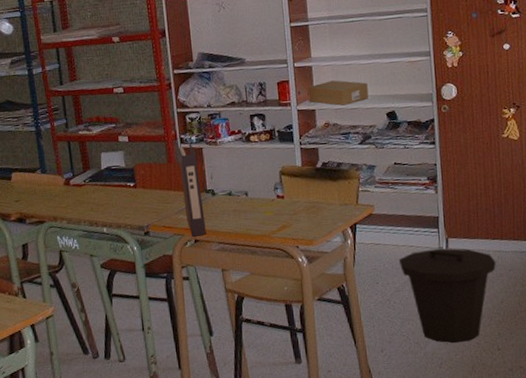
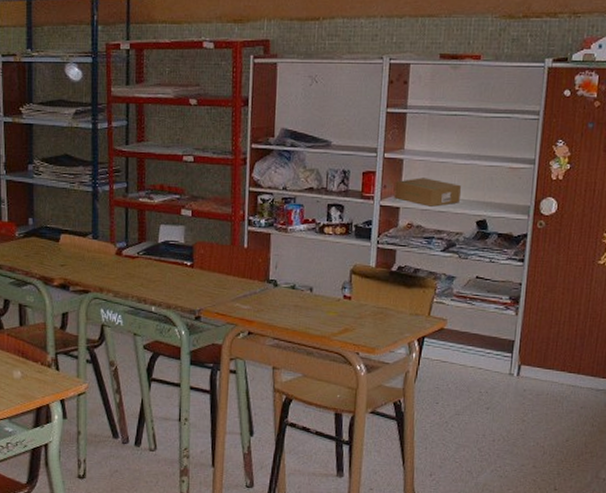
binder: present [176,141,206,237] -> none [242,224,264,329]
trash can: present [398,248,496,343] -> none [463,374,568,477]

